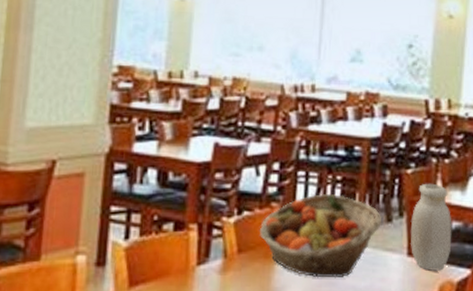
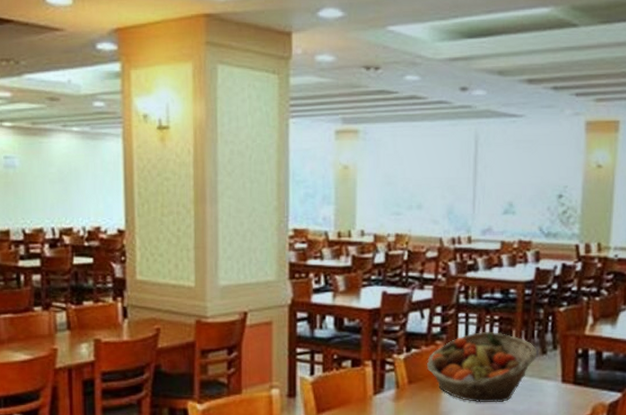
jar: present [410,183,452,271] -> none [564,319,603,395]

